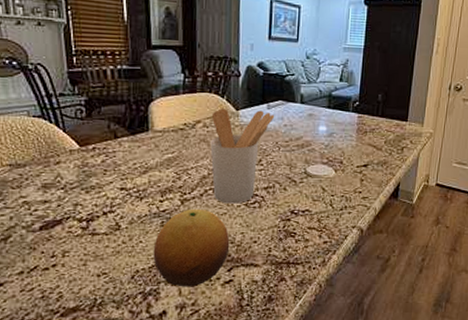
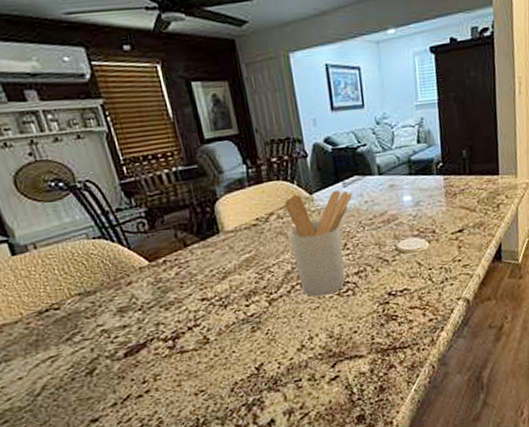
fruit: present [153,208,230,287] -> none [248,307,330,392]

